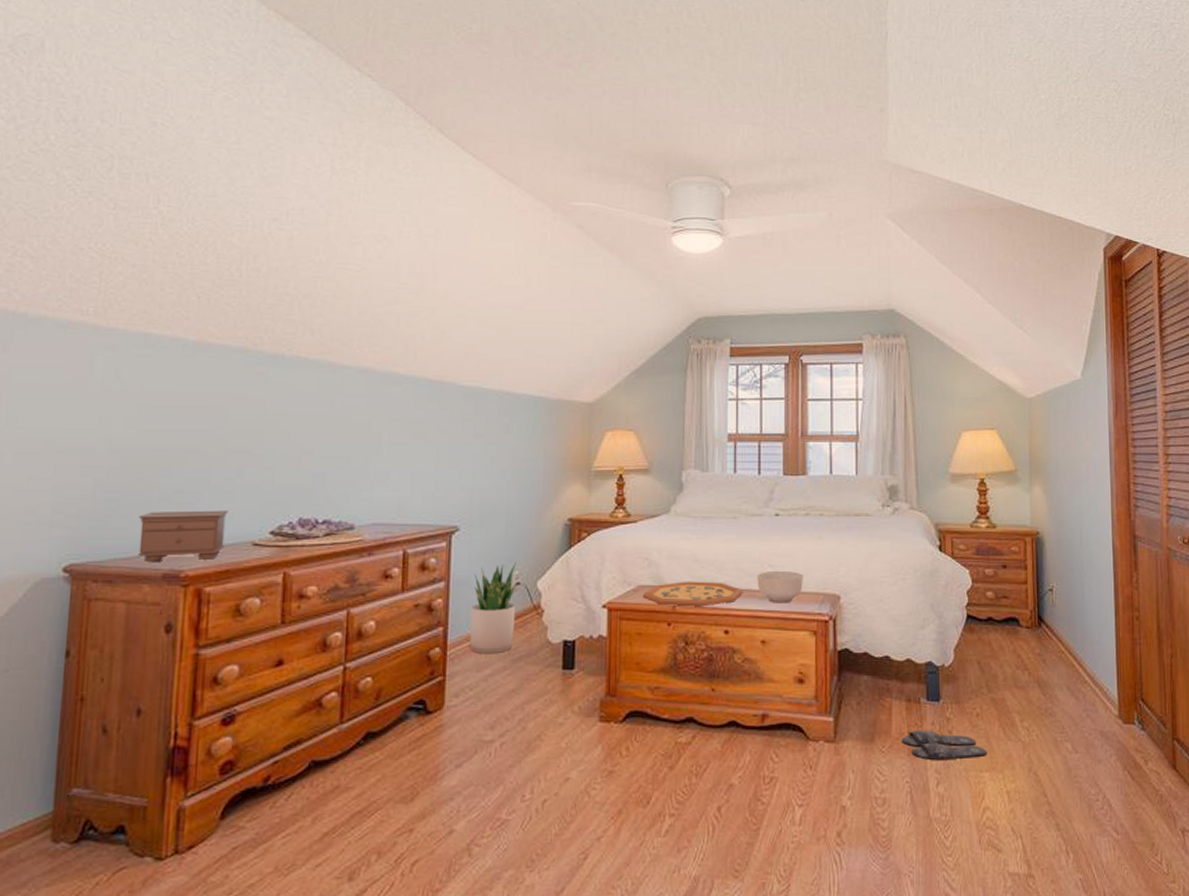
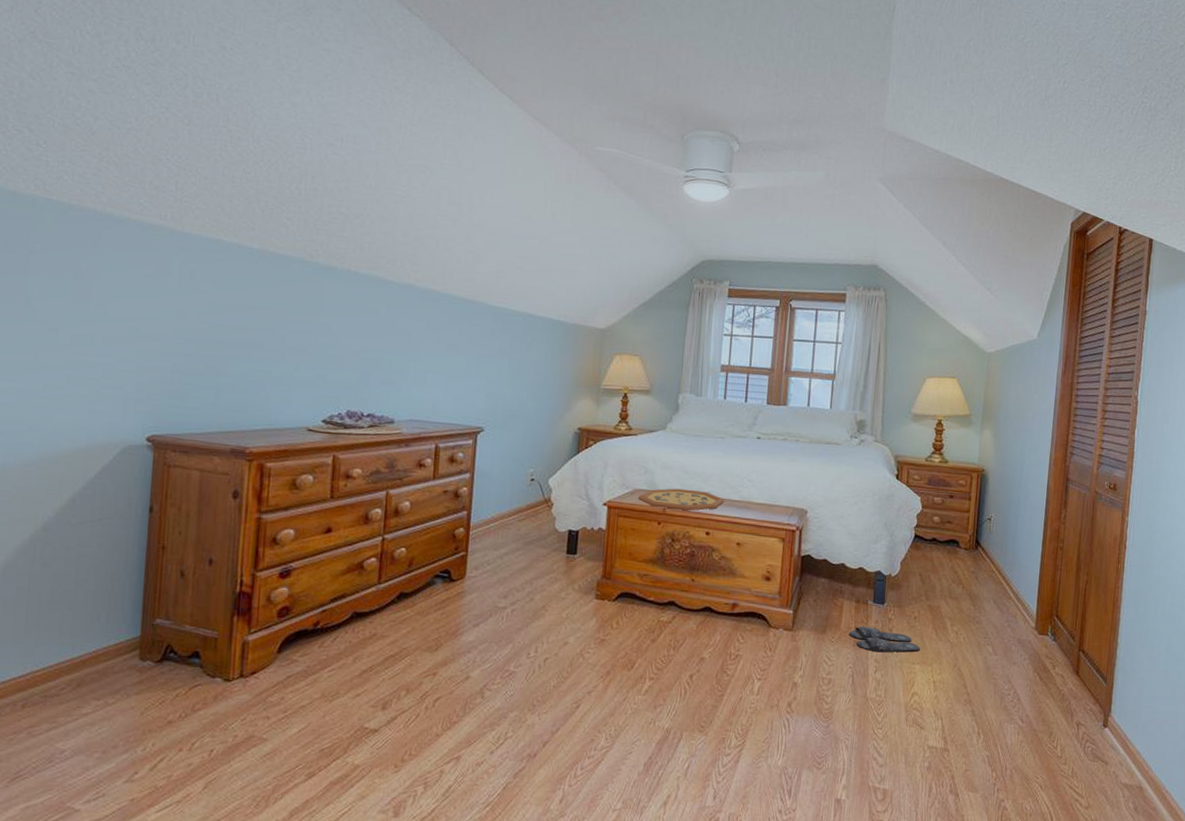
jewelry box: present [138,510,228,561] -> none [210,395,286,440]
planter: present [469,563,518,655] -> none [489,462,533,537]
bowl: present [757,570,804,603] -> none [737,485,778,513]

